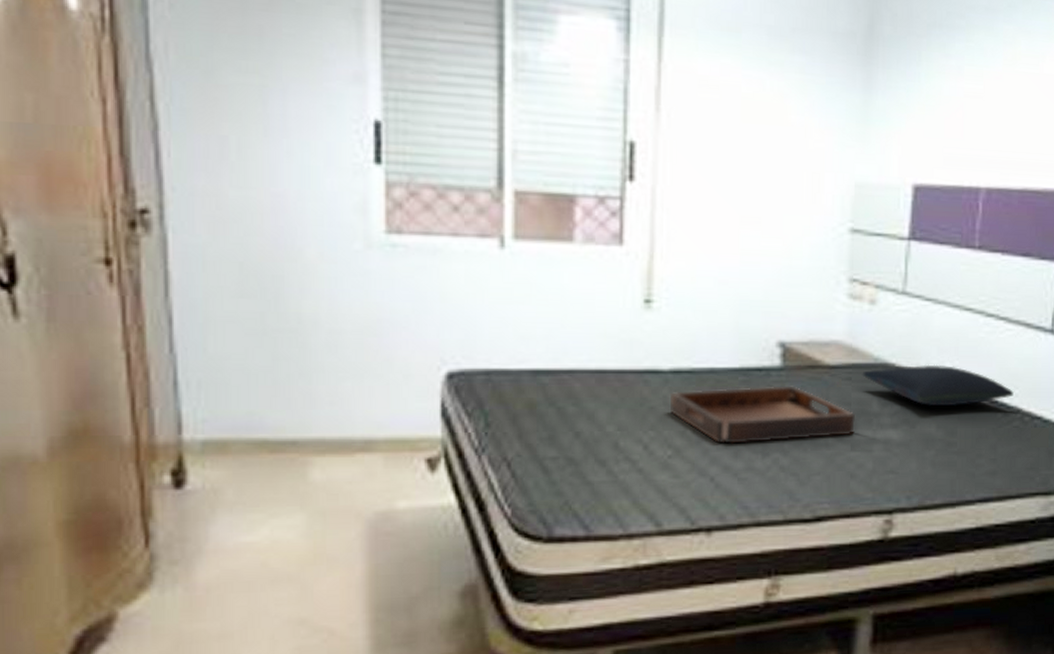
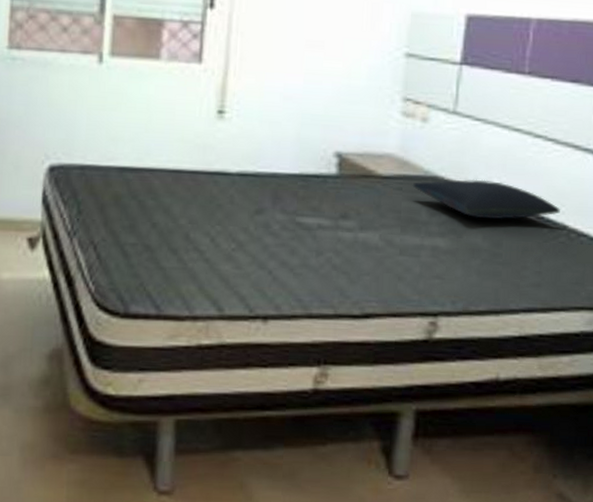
serving tray: present [669,386,855,444] -> none [235,191,404,242]

